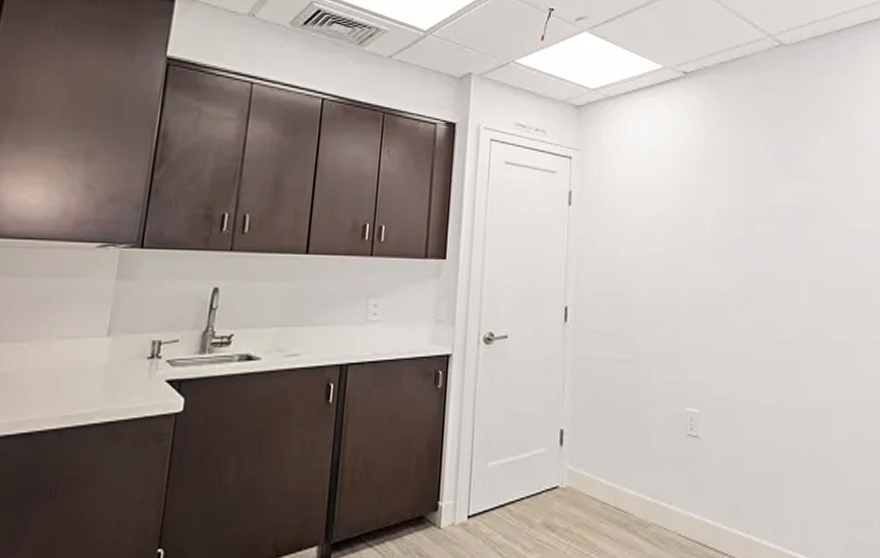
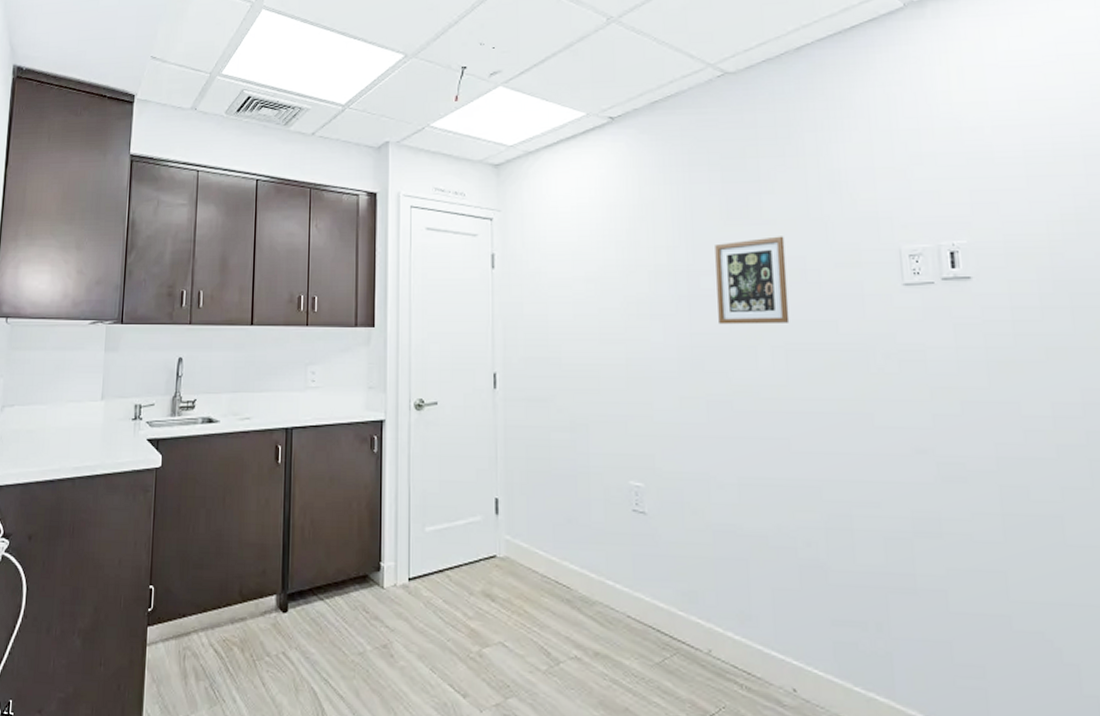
picture frame: none [767,189,824,266] -> present [715,236,790,325]

